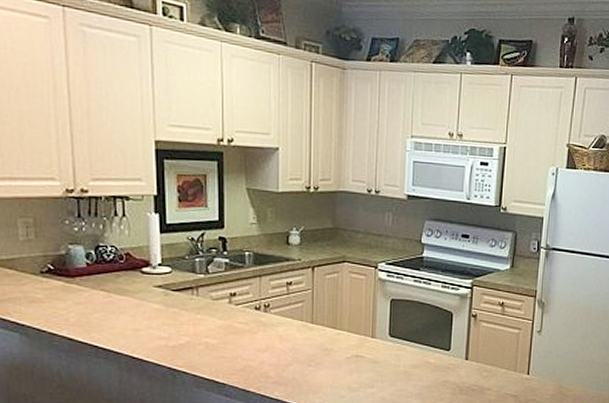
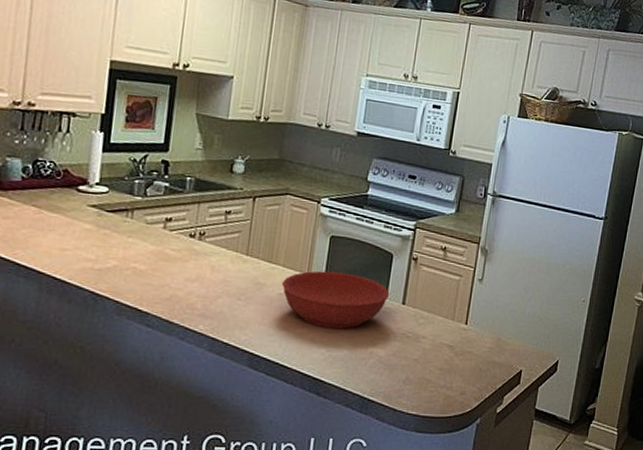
bowl: none [348,333,453,386] -> present [281,271,390,329]

